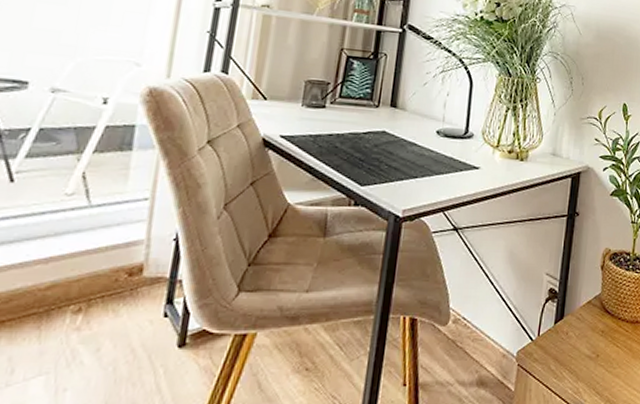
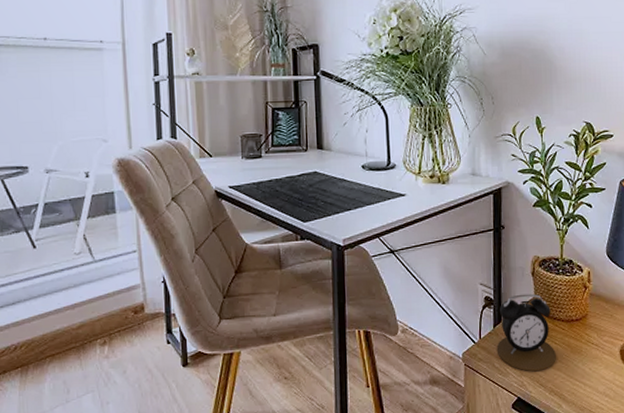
alarm clock: none [554,289,617,377] -> present [496,293,556,372]

